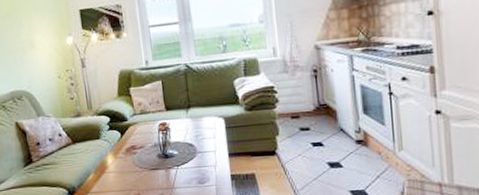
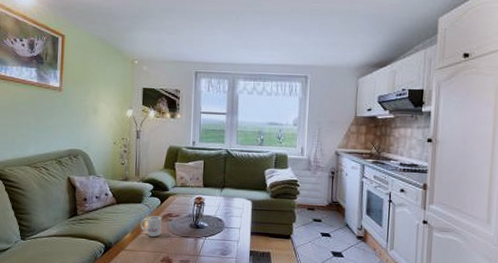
mug: none [102,150,127,175] -> present [140,216,162,238]

